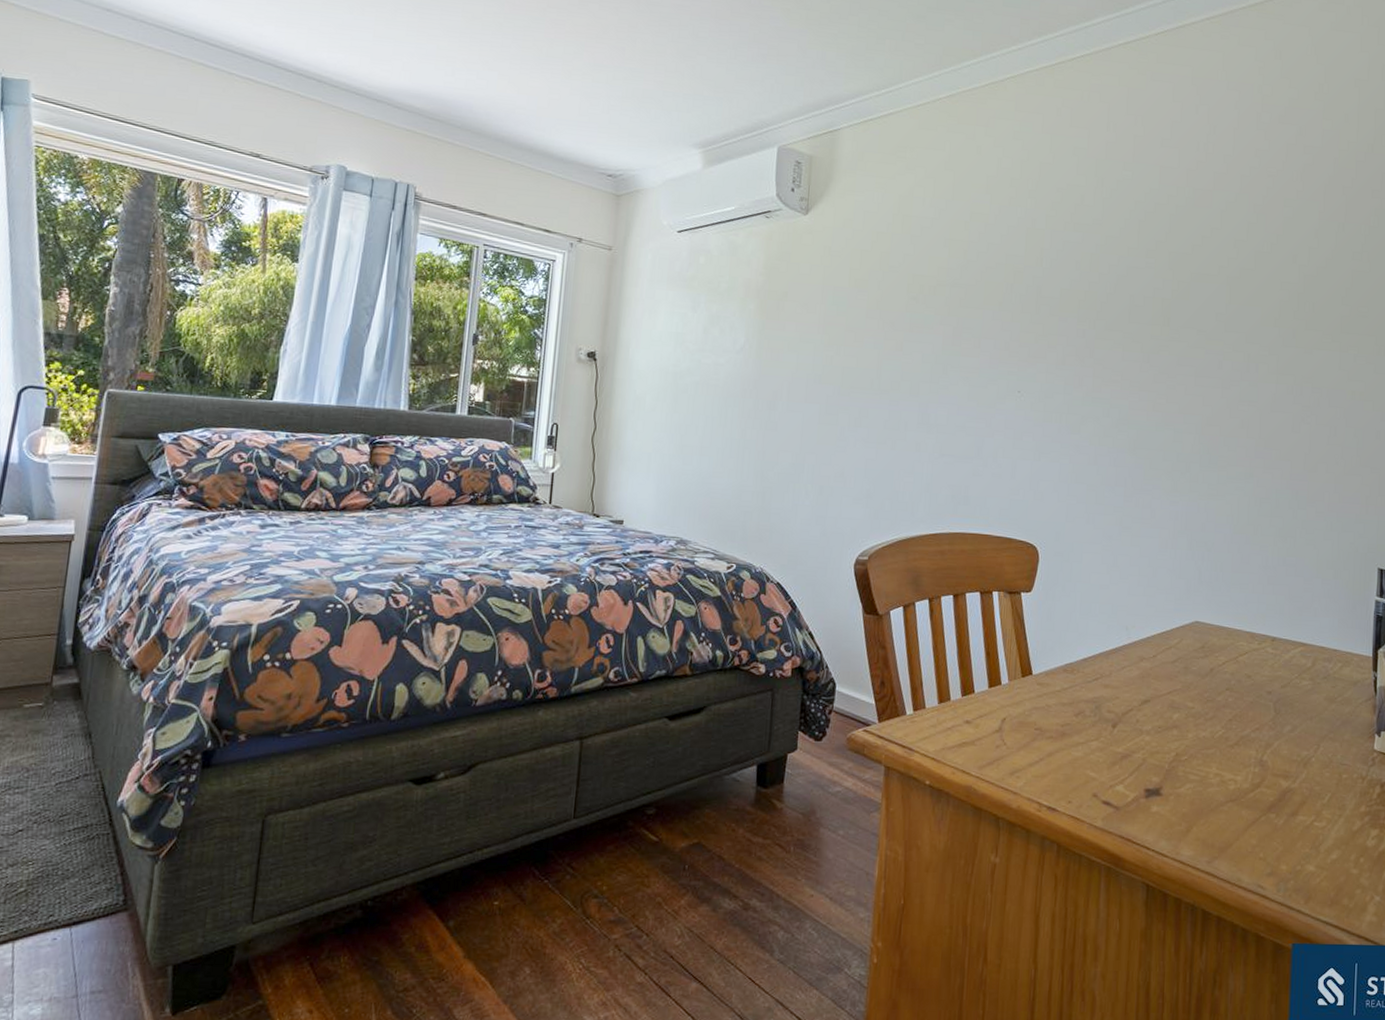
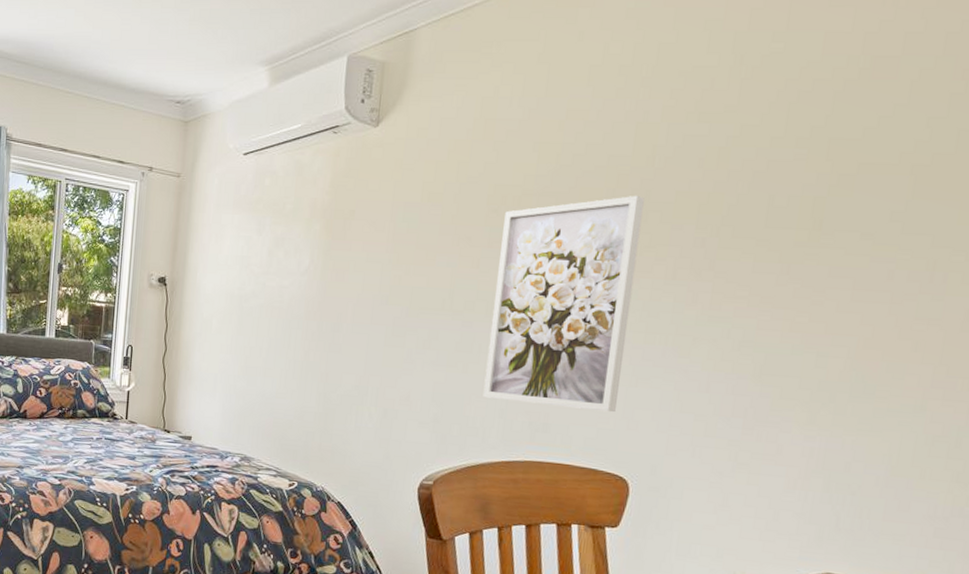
wall art: none [910,290,1036,485] -> present [483,195,644,413]

